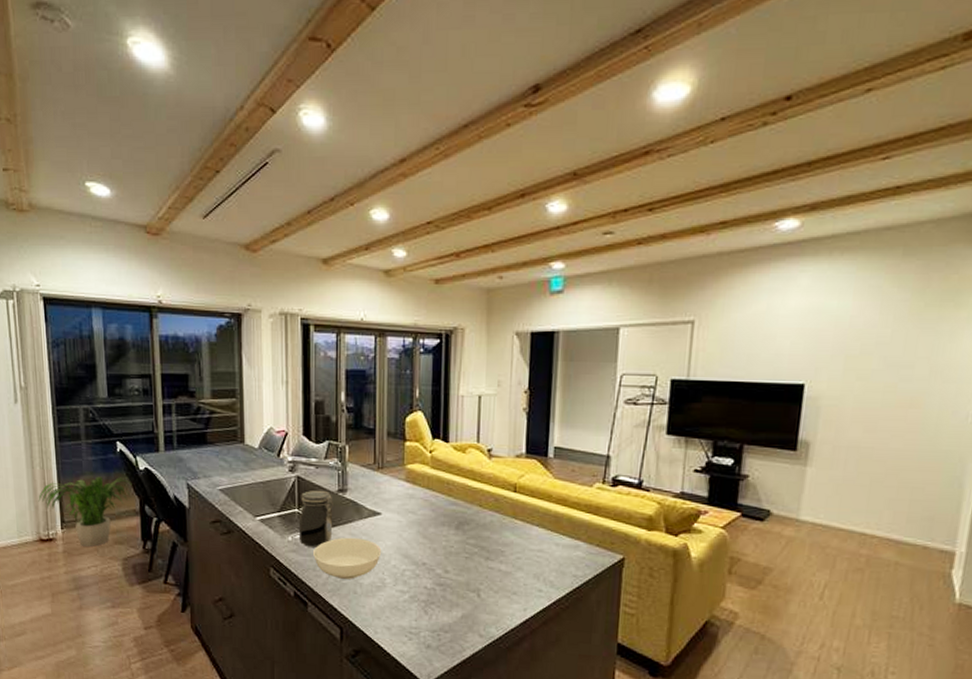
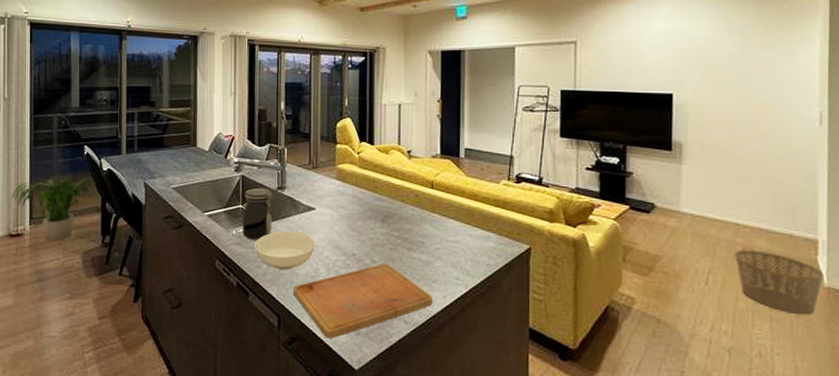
cutting board: none [357,574,511,652] -> present [293,264,432,339]
basket: none [856,559,957,632] -> present [734,247,824,314]

